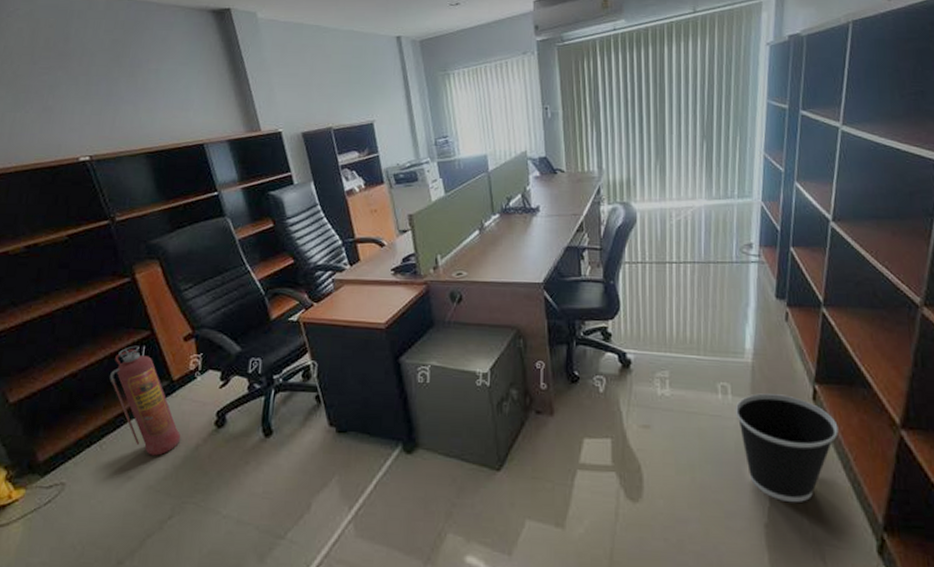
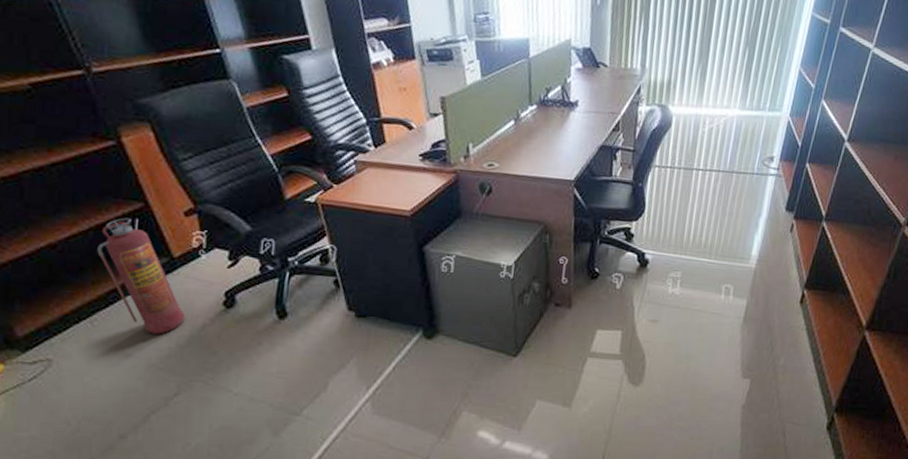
wastebasket: present [735,393,839,503] -> none [733,295,816,389]

